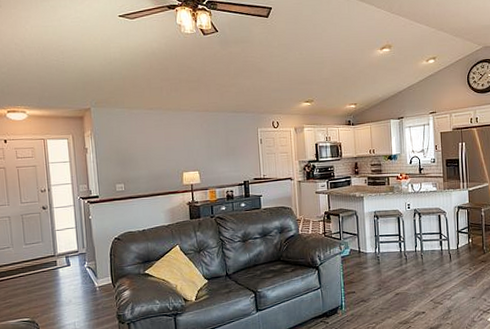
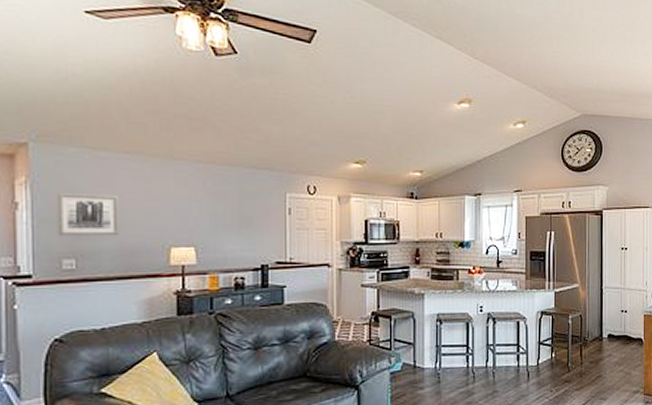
wall art: none [110,138,150,169] -> present [57,193,120,236]

